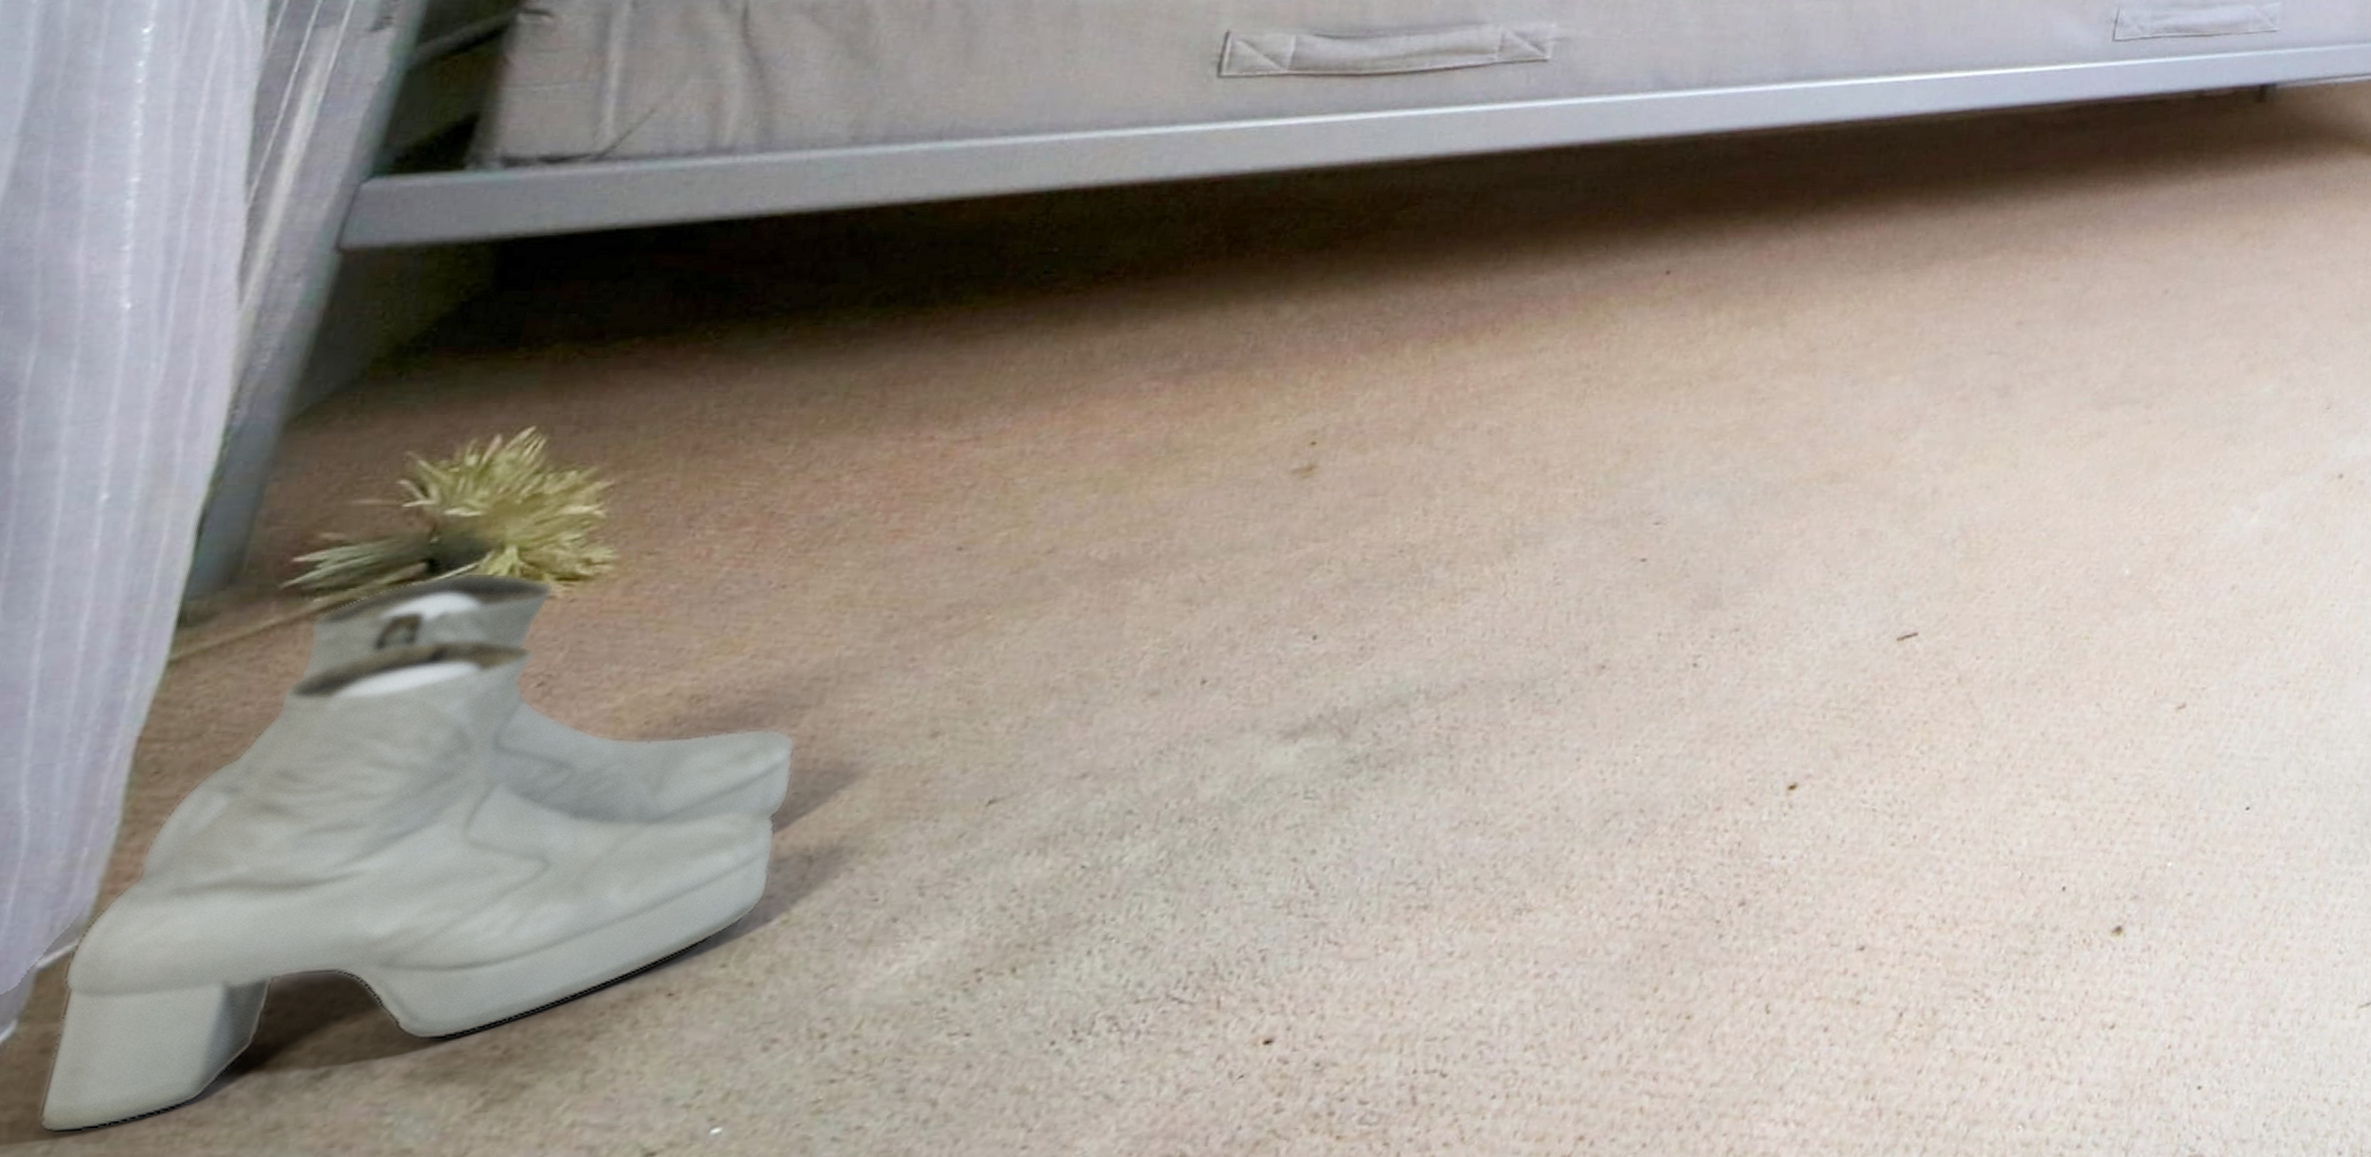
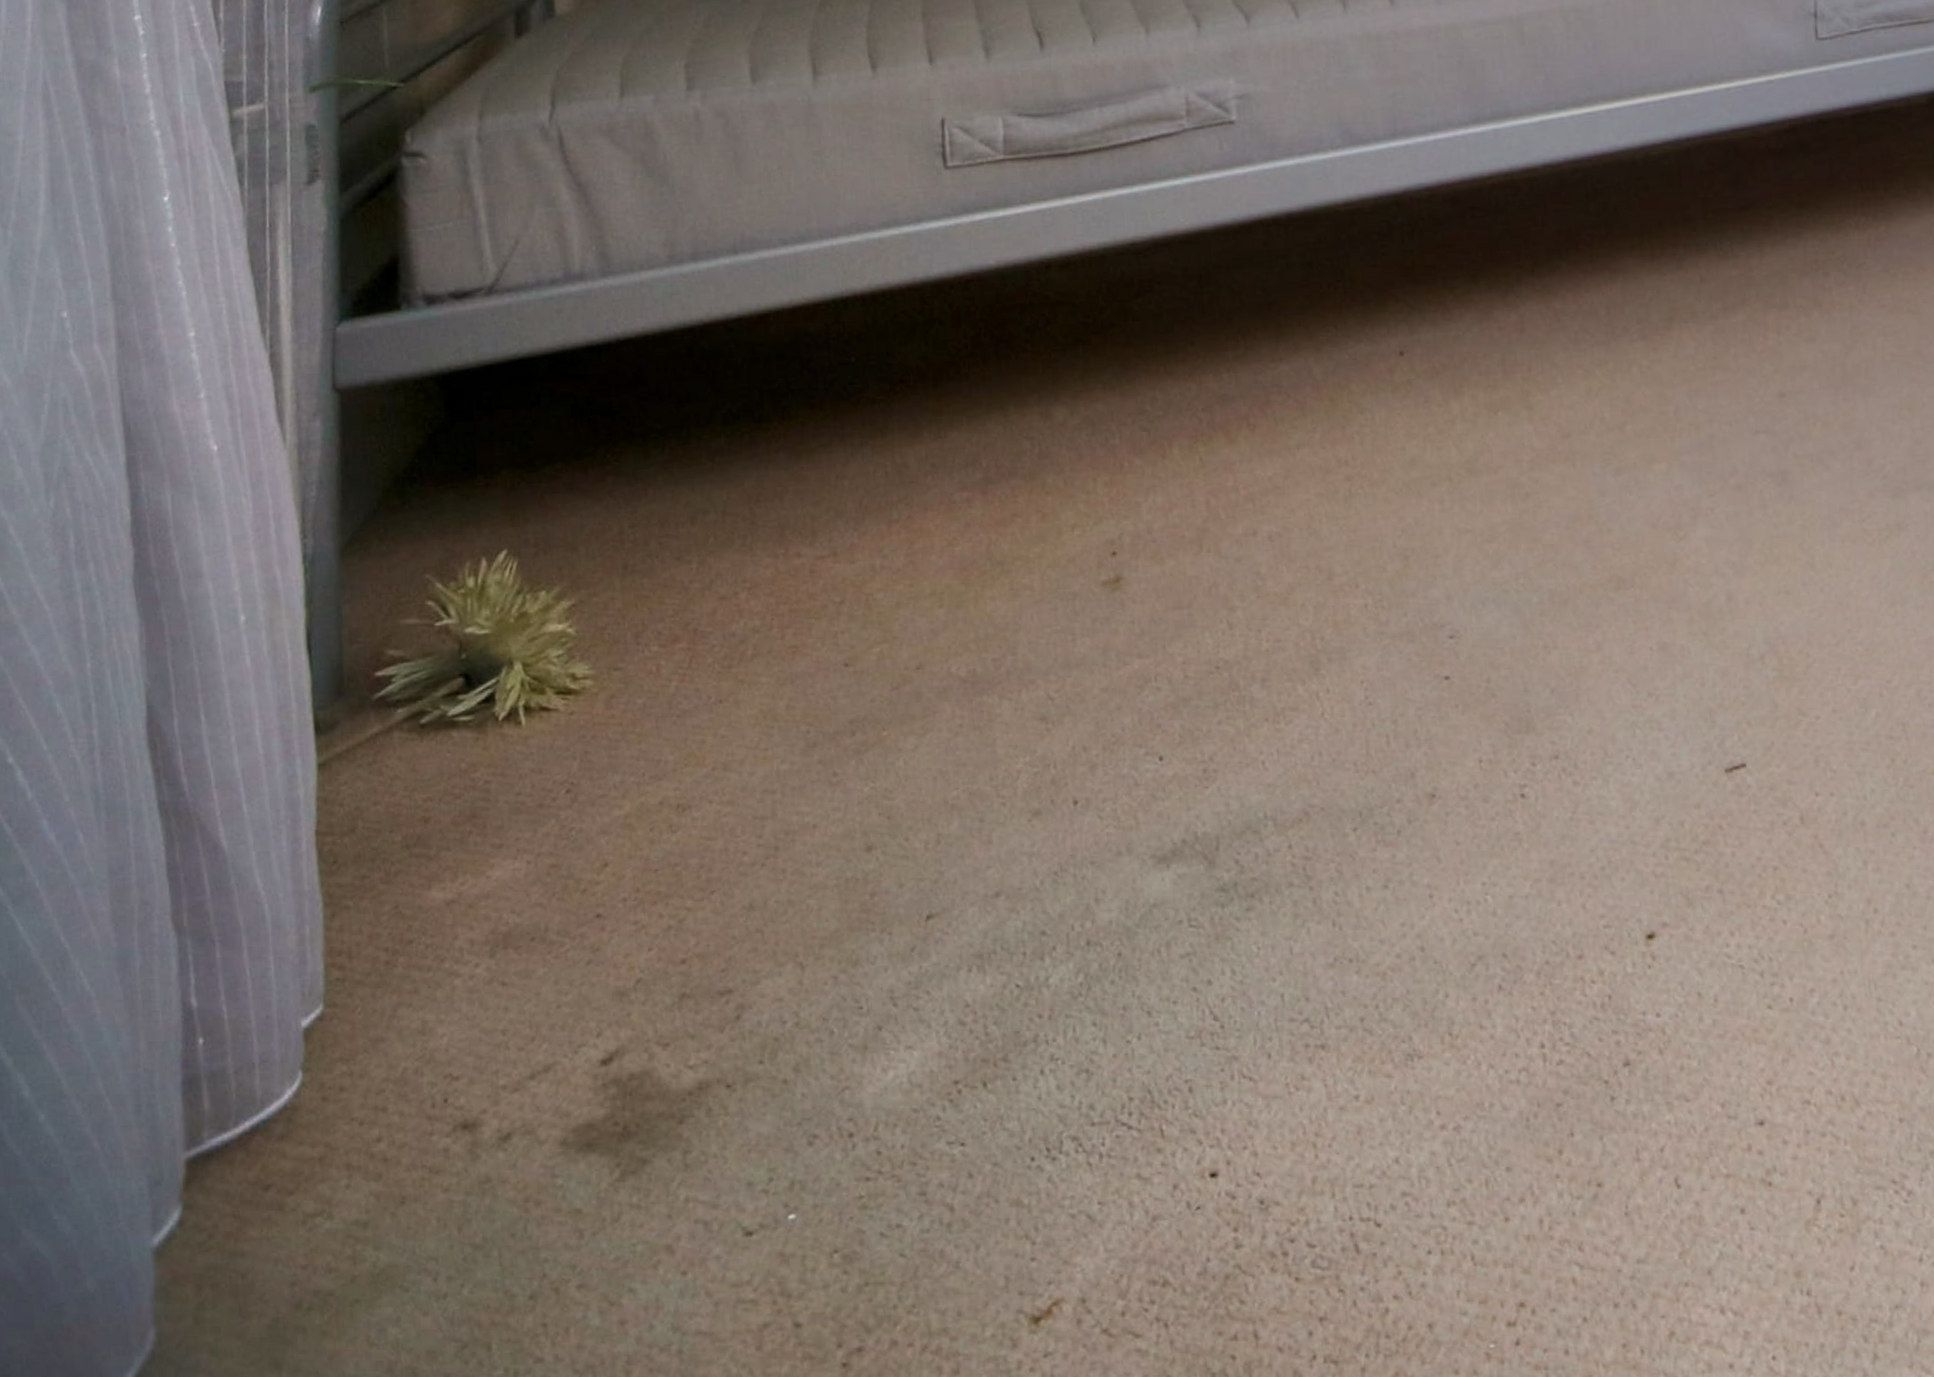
boots: present [37,571,796,1134] -> none [320,685,777,1171]

